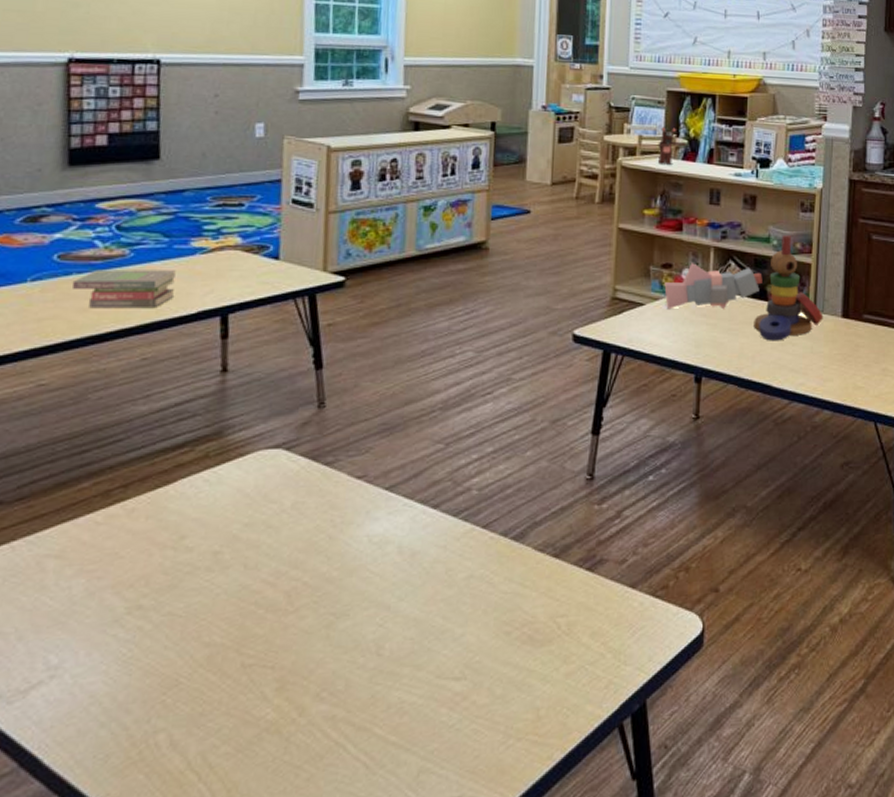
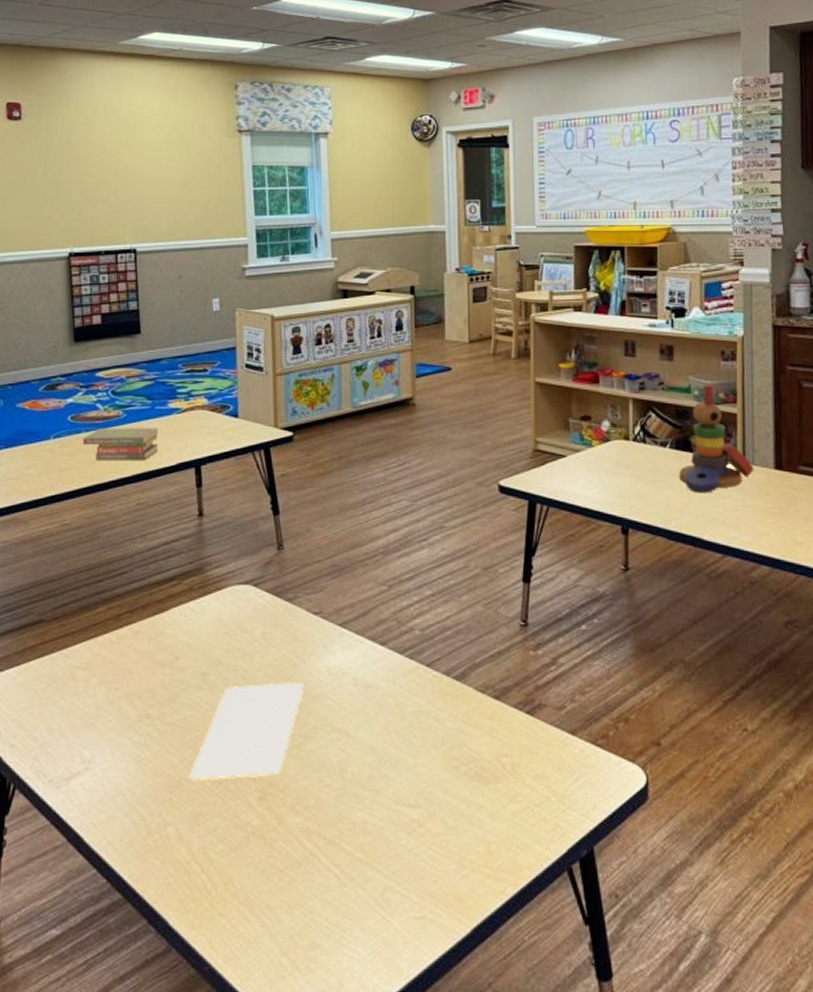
paper: none [189,555,339,676] -> present [189,683,303,780]
toy animal: present [658,127,686,166] -> none [569,282,598,320]
toy blocks: present [664,263,763,310] -> none [584,415,686,461]

